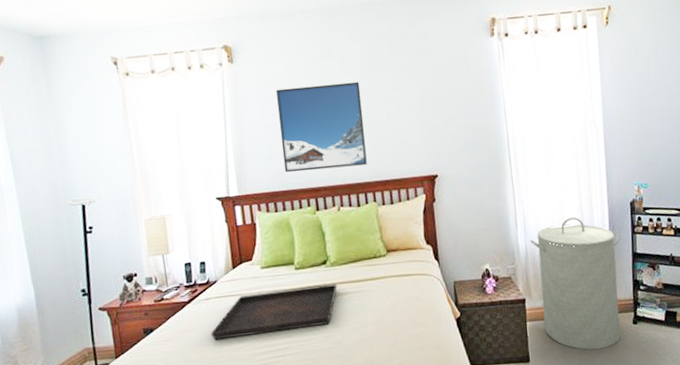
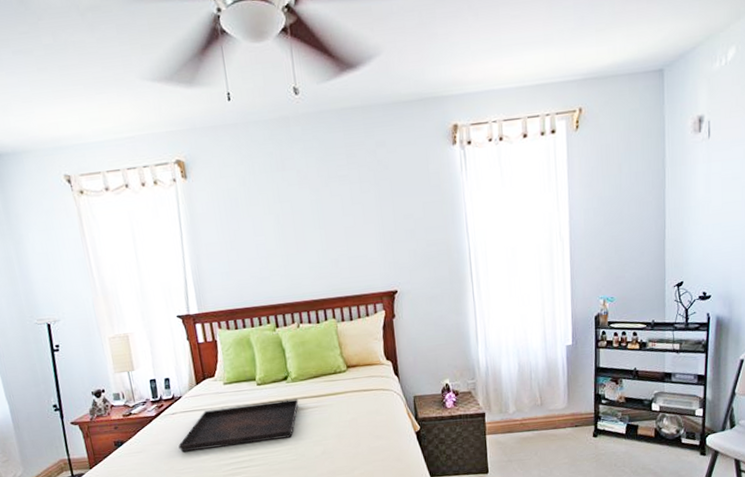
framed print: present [275,81,367,173] -> none [231,195,326,290]
laundry hamper: present [530,216,621,350] -> none [491,331,583,462]

